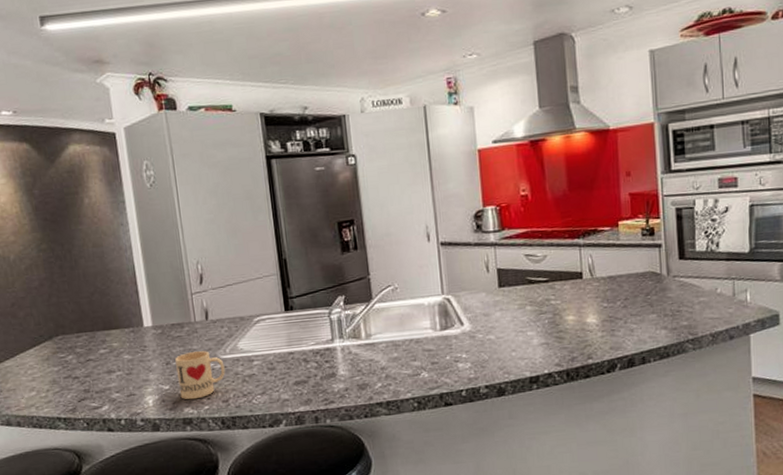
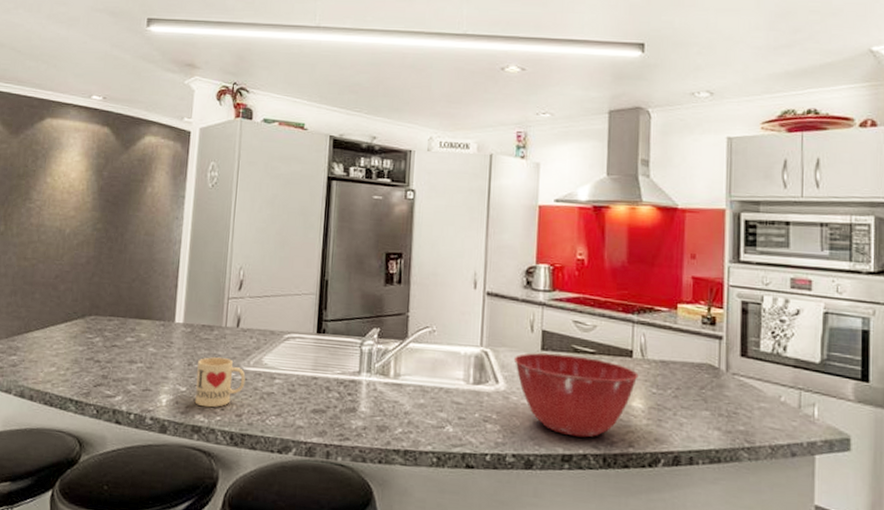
mixing bowl: none [474,286,590,360] -> present [513,353,639,438]

